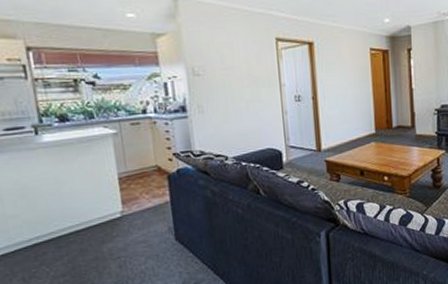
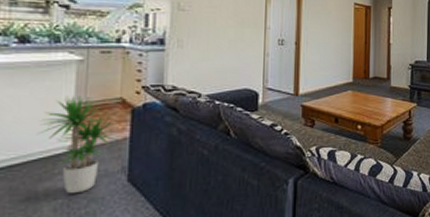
potted plant: none [92,166,161,253] -> present [38,96,118,194]

